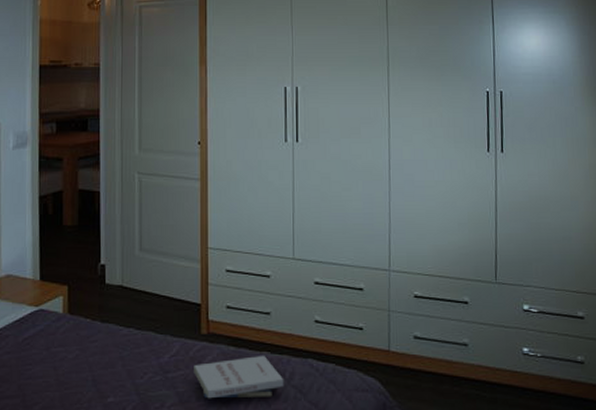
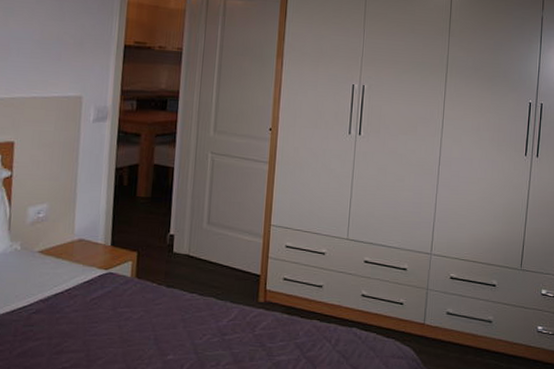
books: present [194,355,284,399] -> none [249,323,330,360]

